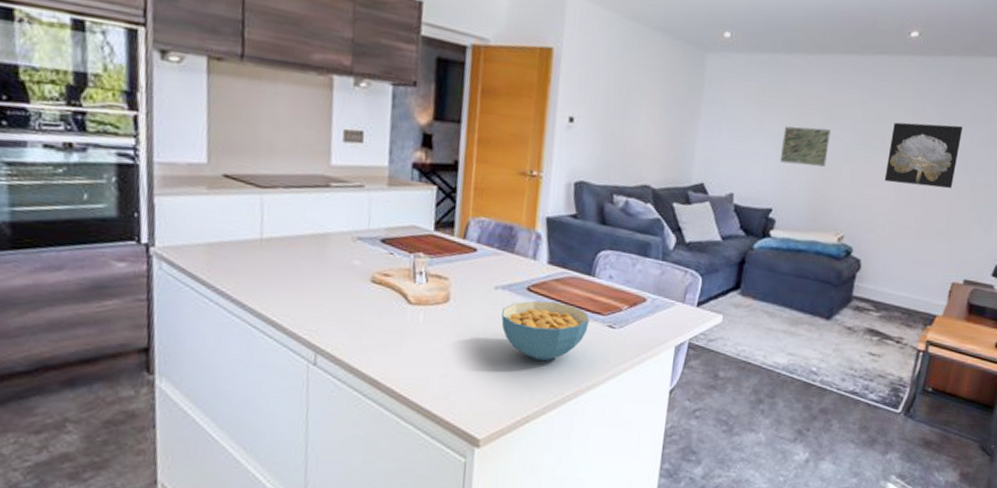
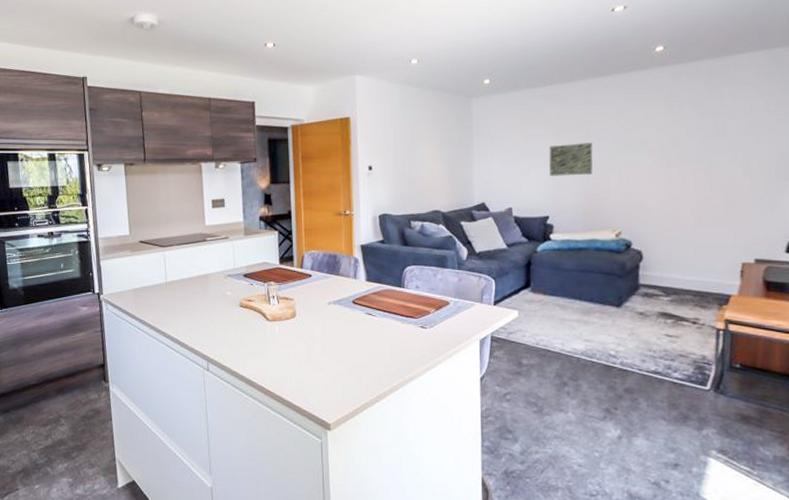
cereal bowl: present [501,300,589,361] -> none [336,310,404,358]
wall art: present [884,122,963,189] -> none [652,119,726,180]

